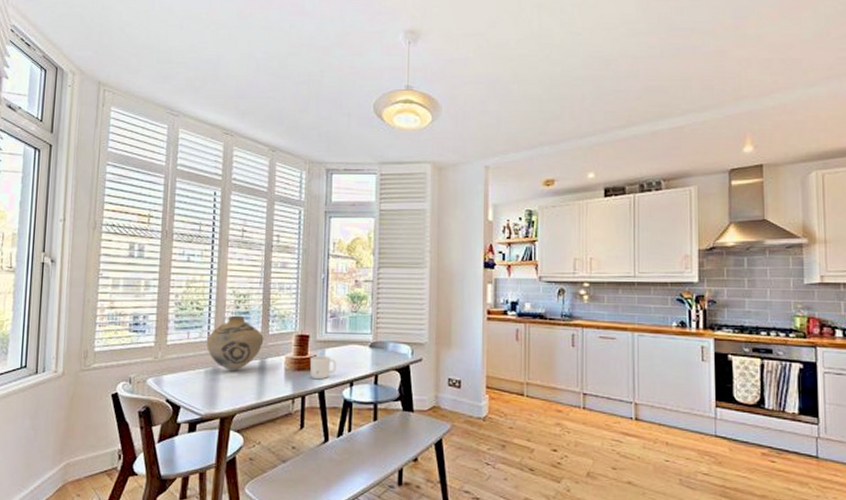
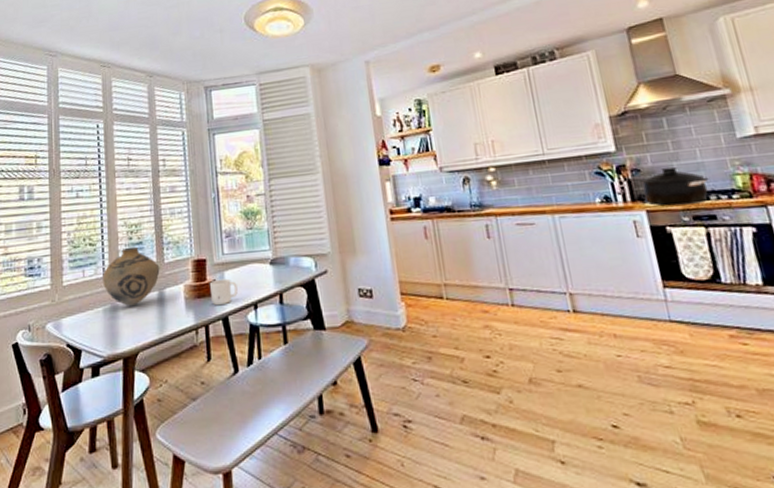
saucepan: none [714,303,773,339] -> present [639,167,709,207]

